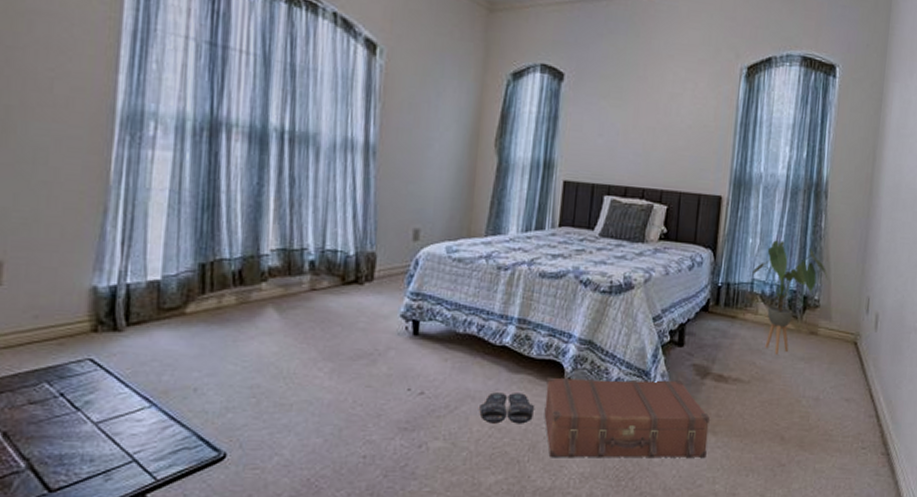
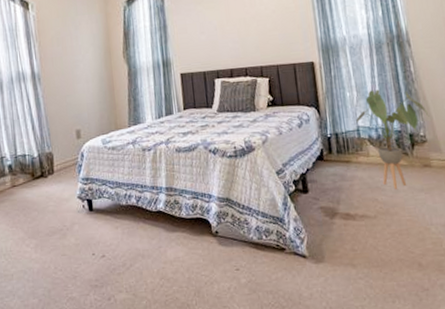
slippers: present [479,392,534,424] -> none [149,248,193,276]
suitcase: present [544,377,710,459] -> none [198,222,351,300]

